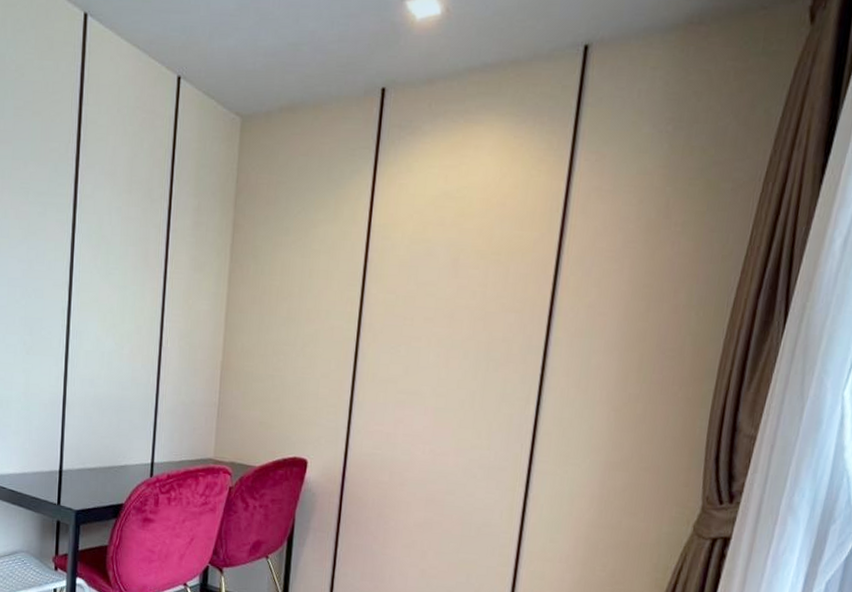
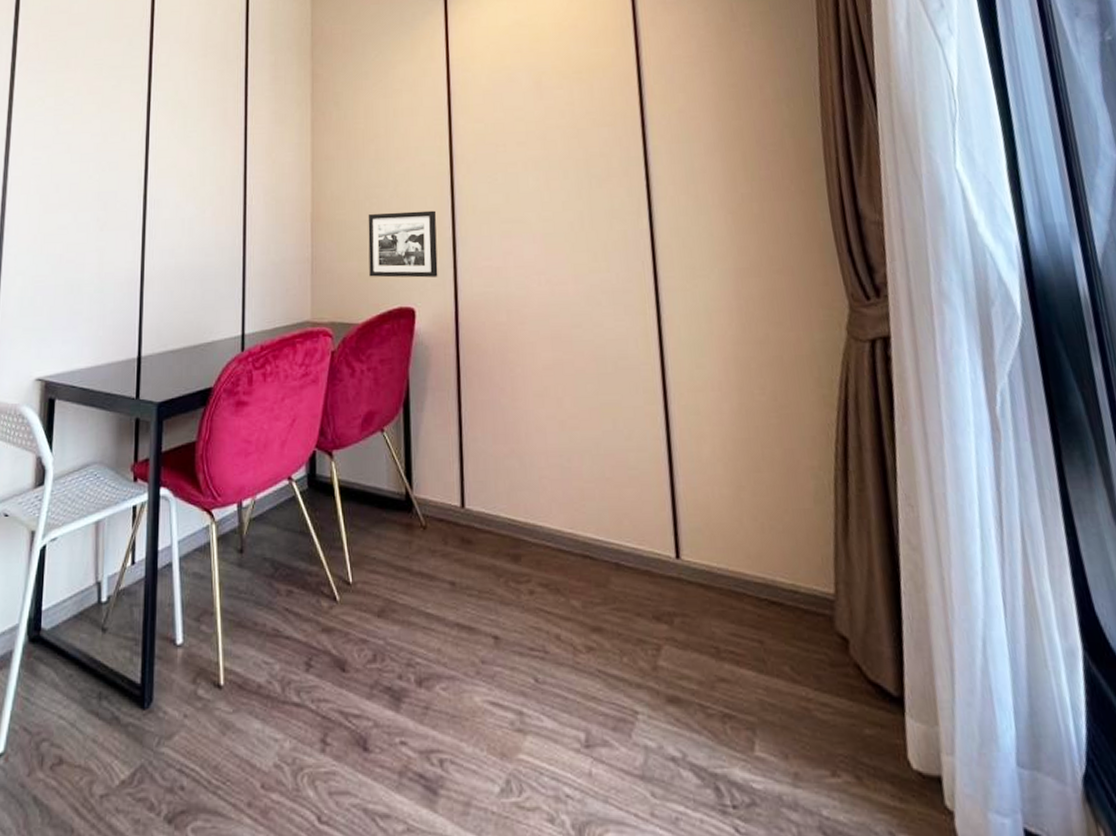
picture frame: none [270,370,339,435] -> present [368,210,438,278]

